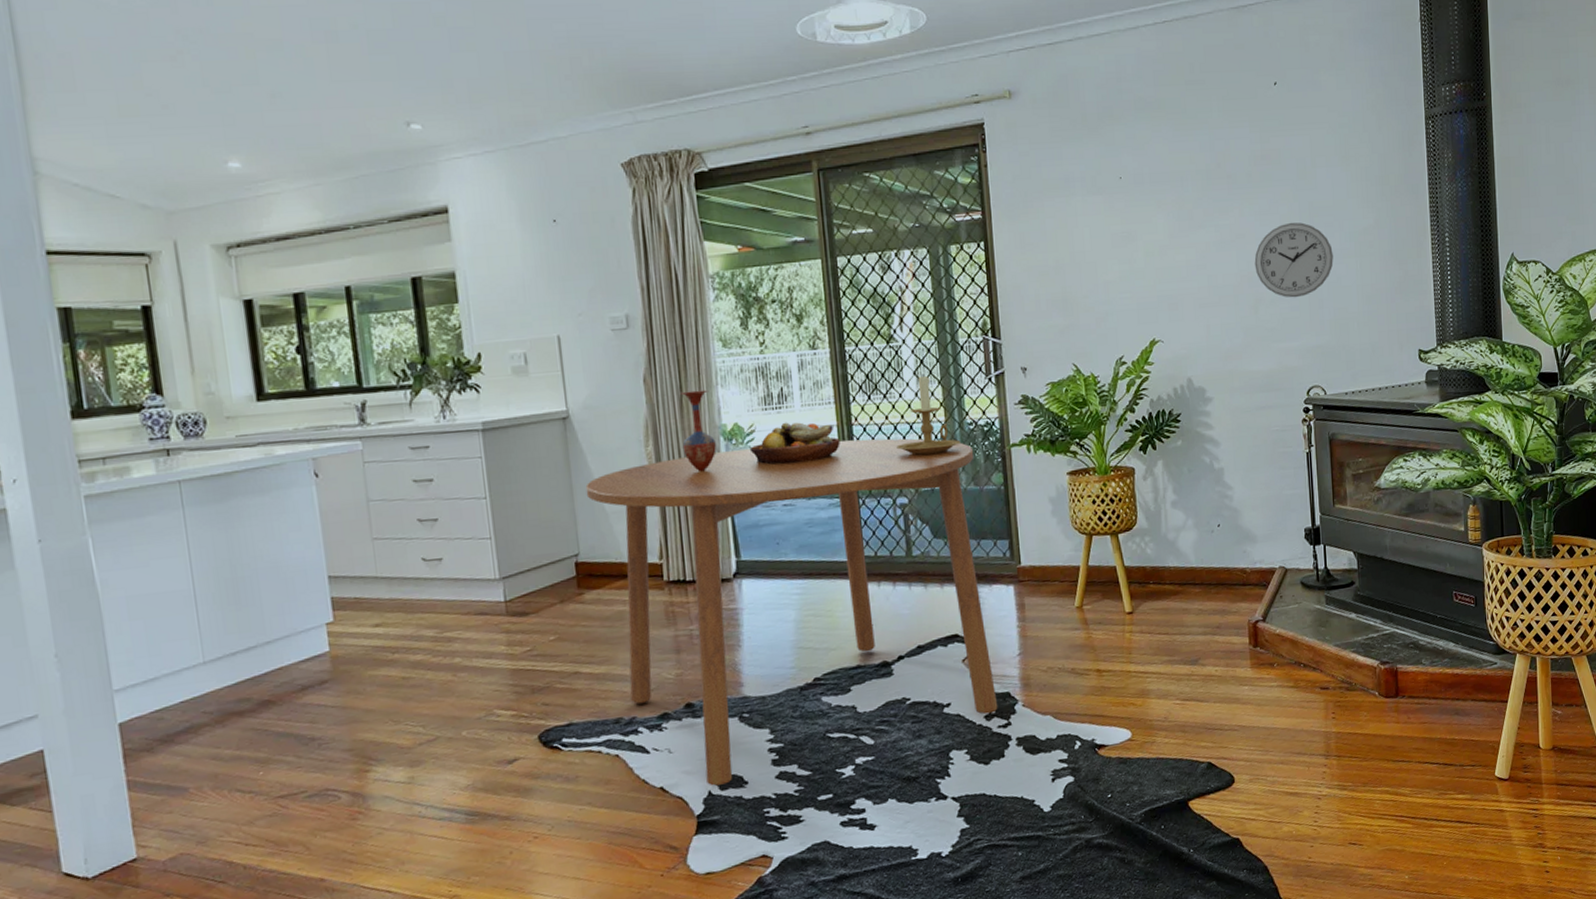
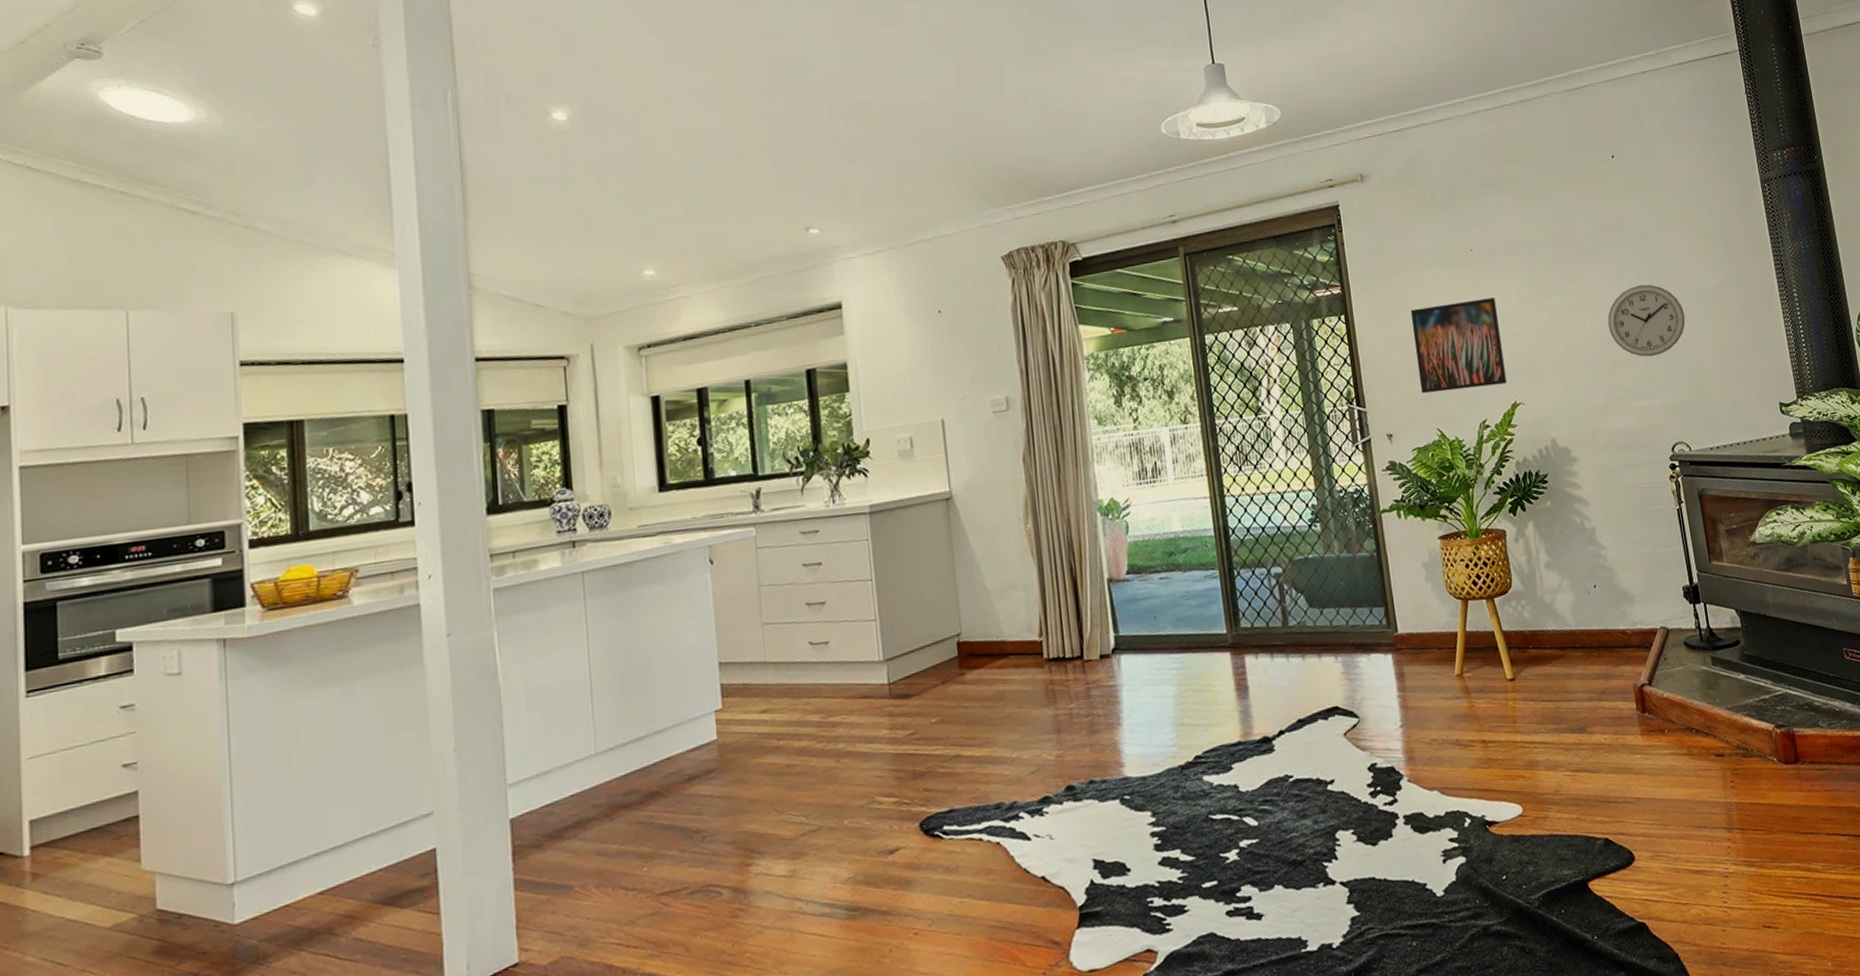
dining table: present [585,438,998,786] -> none [967,507,1383,874]
vase: present [680,389,717,472] -> none [1058,466,1094,548]
fruit bowl: present [749,422,840,465] -> none [1125,495,1214,539]
candle holder: present [896,374,961,456] -> none [1268,444,1332,525]
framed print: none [1052,230,1147,328] -> present [1410,297,1507,394]

